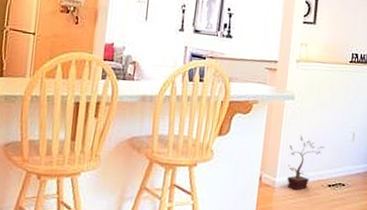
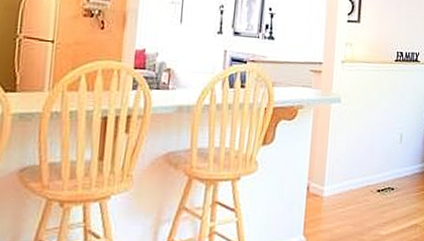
potted plant: present [286,135,324,191] -> none [335,140,372,198]

